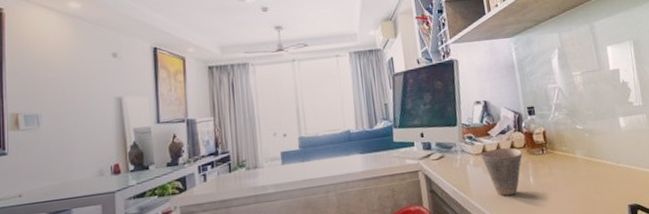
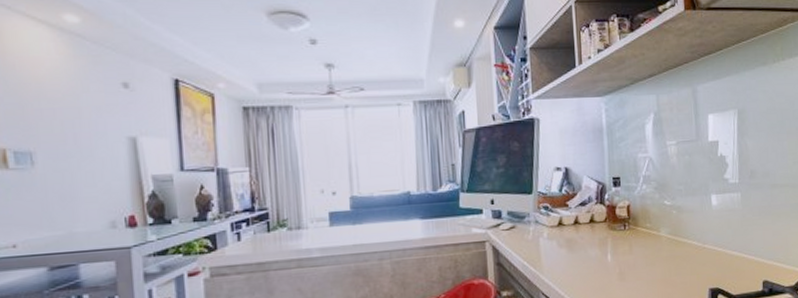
cup: present [480,147,523,196] -> none [556,220,602,273]

